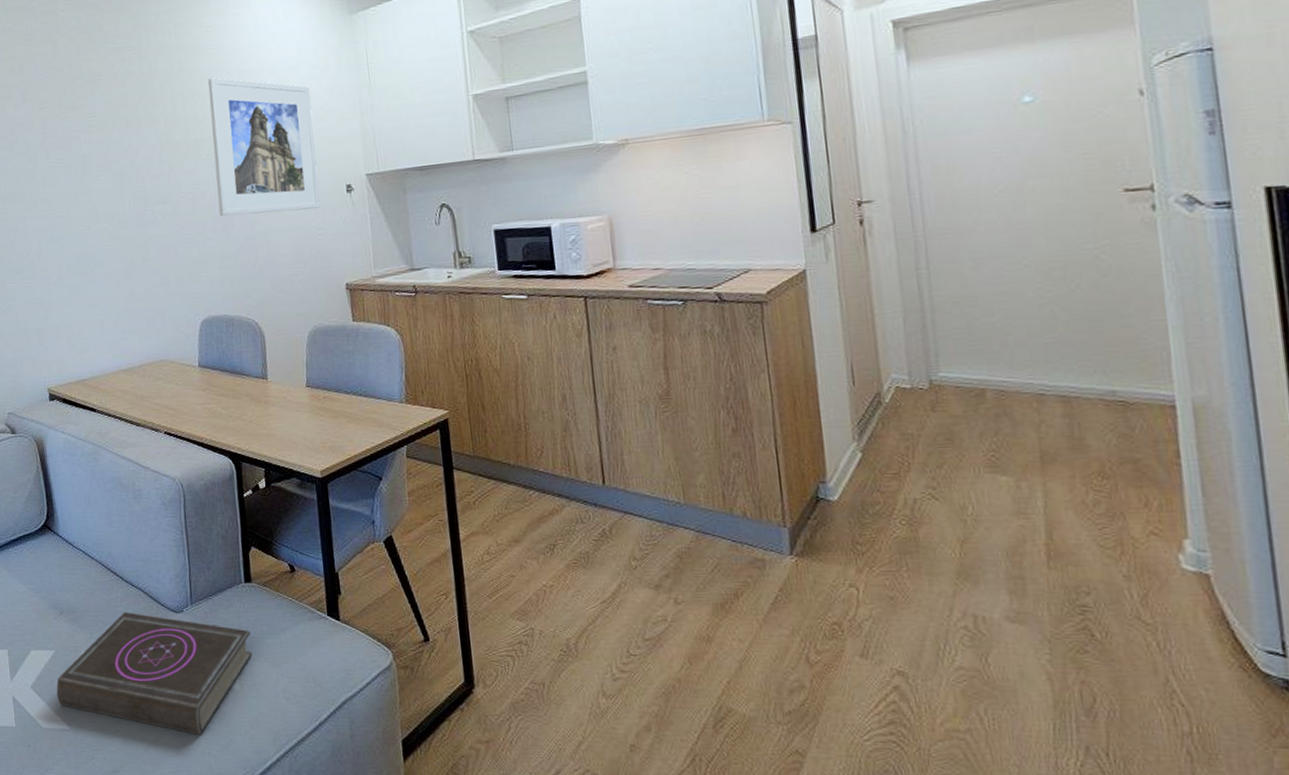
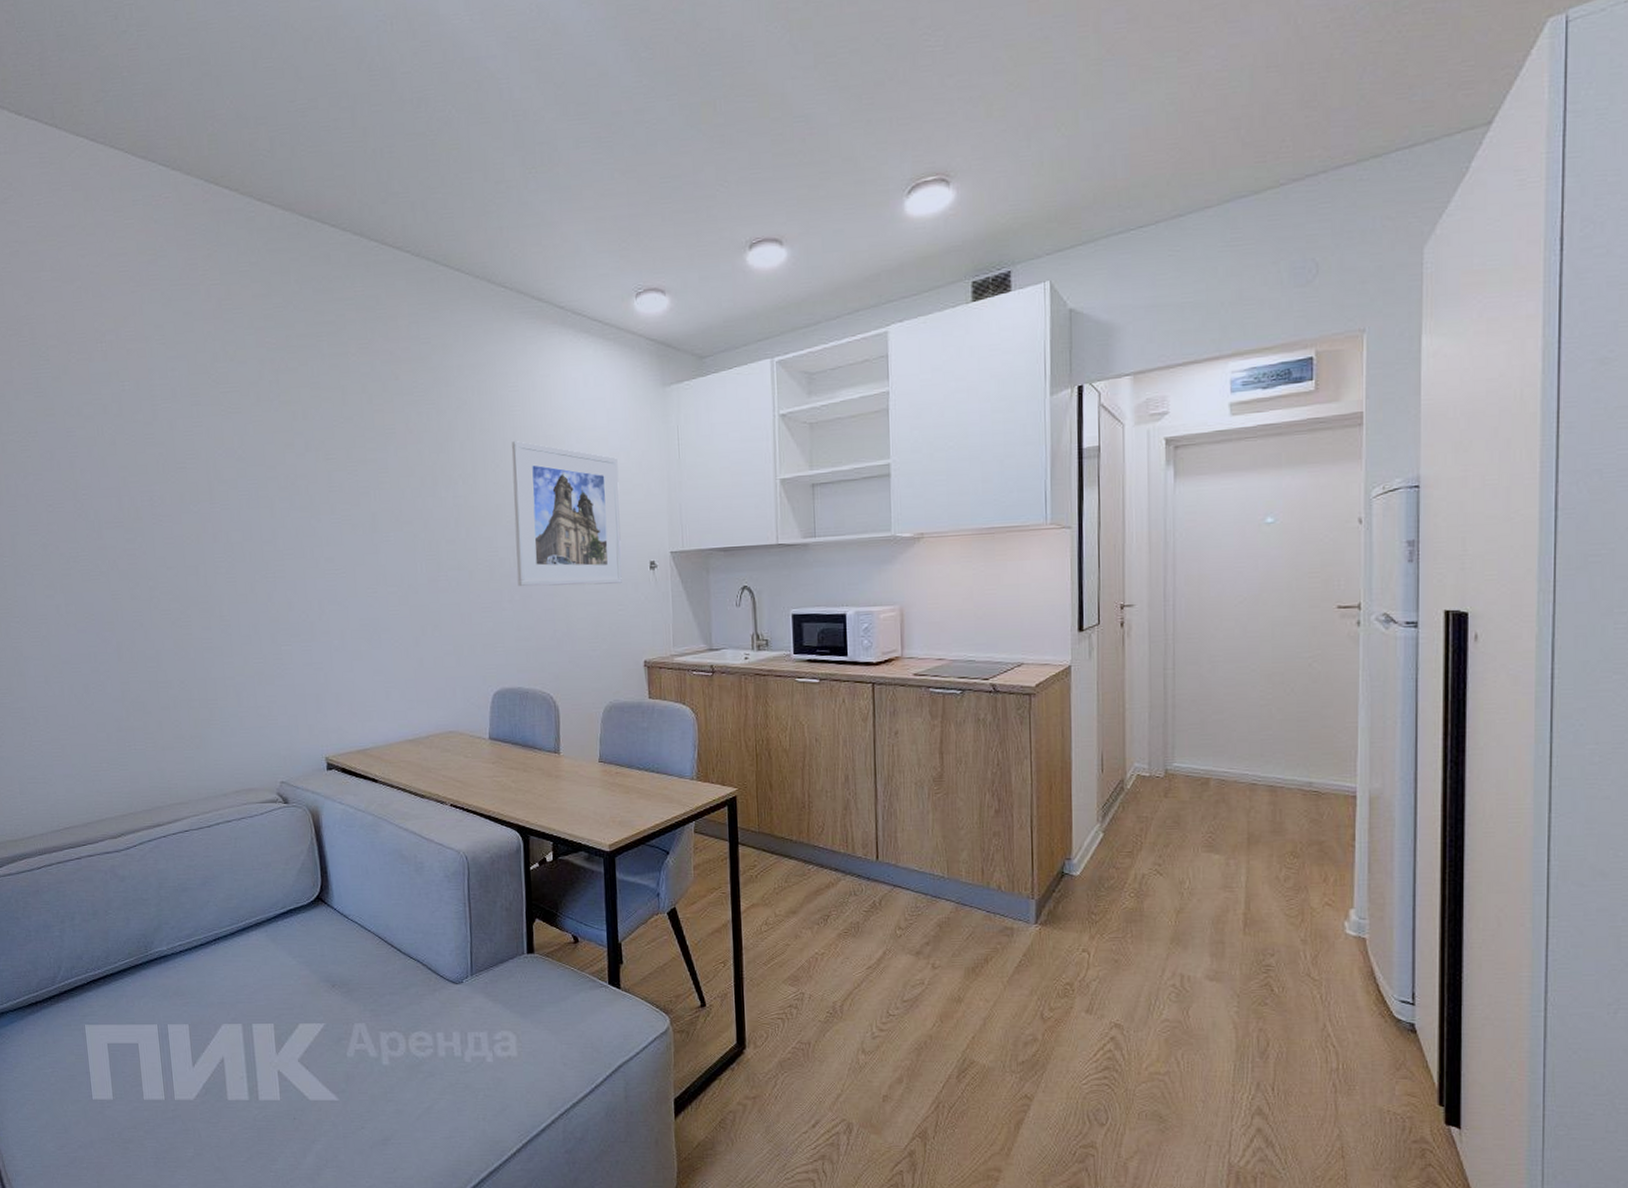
book: present [56,611,253,735] -> none [325,983,532,1101]

